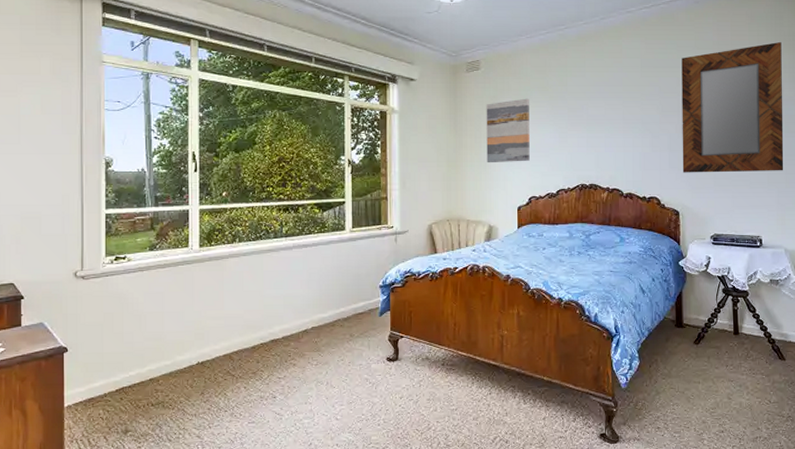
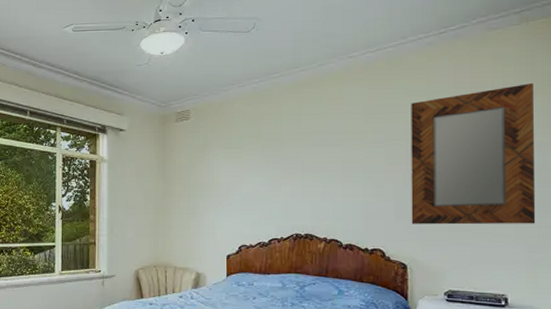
wall art: present [486,98,530,163] -> none [195,147,240,211]

